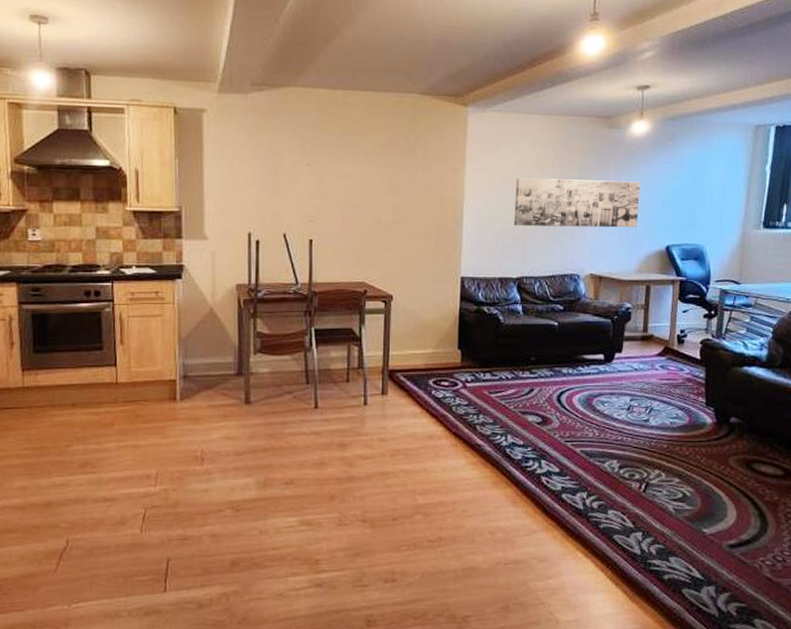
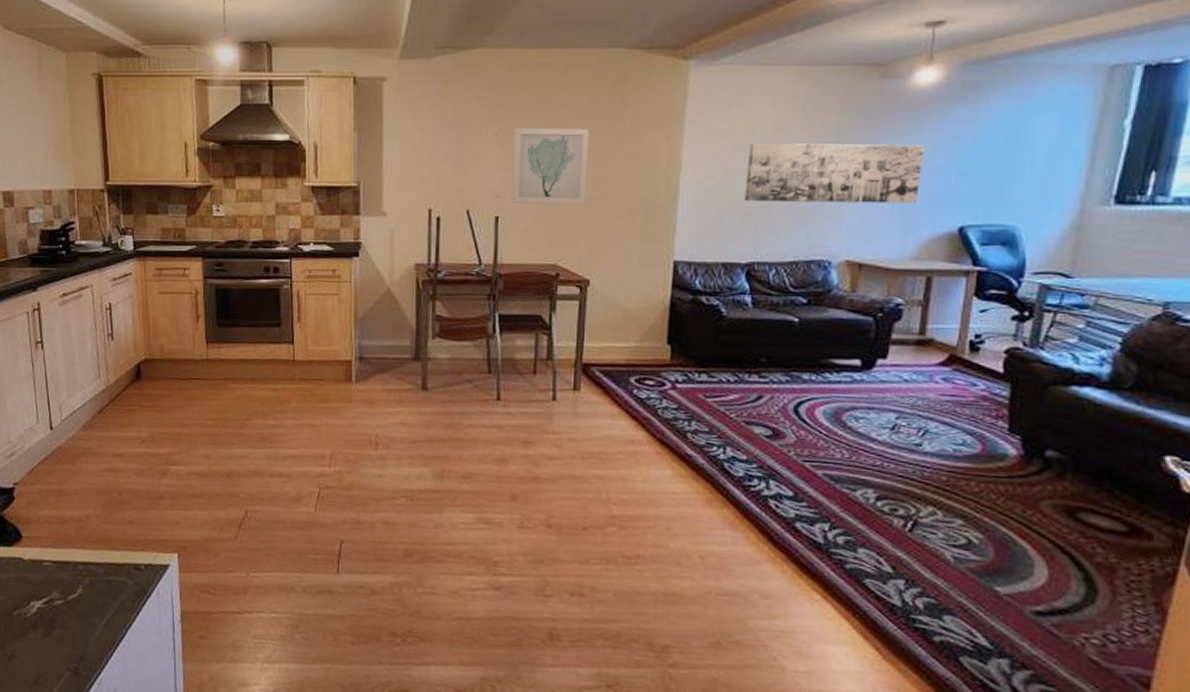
wall art: none [323,160,389,229] -> present [511,128,590,205]

